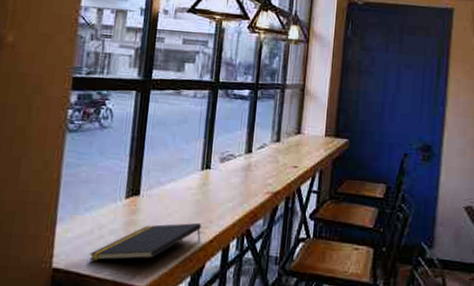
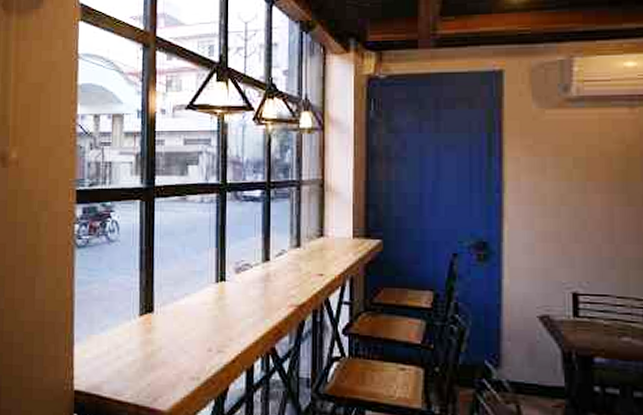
notepad: present [89,222,201,261] -> none [108,341,222,383]

